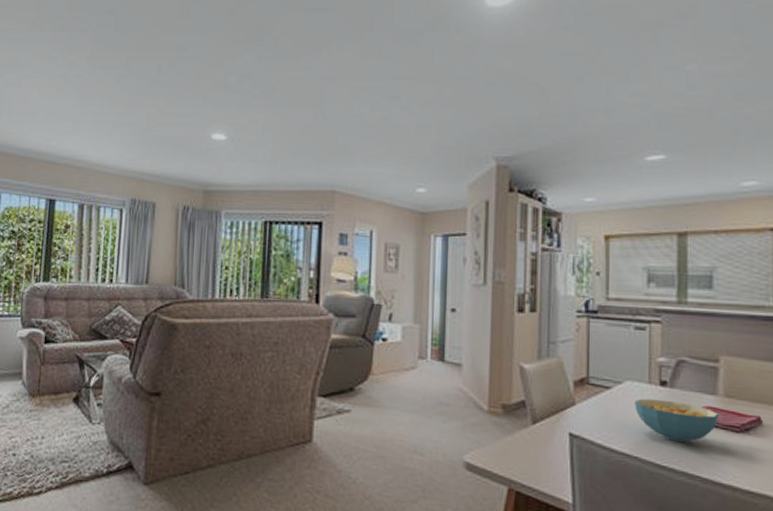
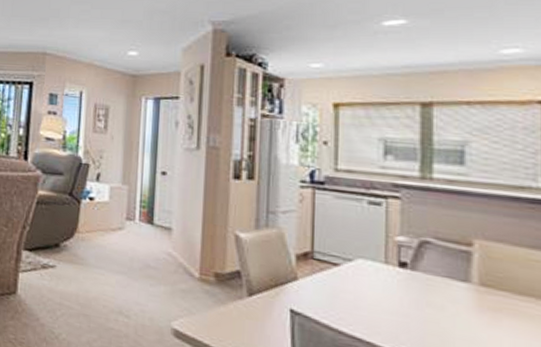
cereal bowl: present [635,398,720,443] -> none [368,279,473,333]
dish towel: present [700,405,764,432] -> none [448,292,531,327]

